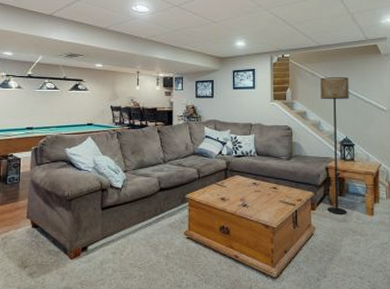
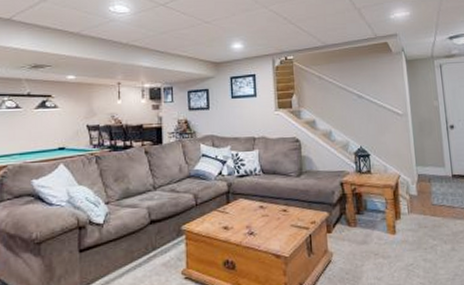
floor lamp: present [320,77,349,214] -> none [328,79,366,236]

